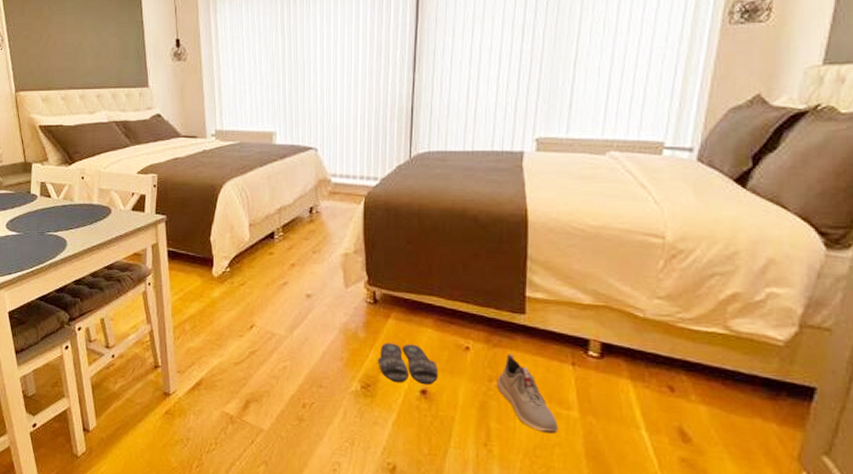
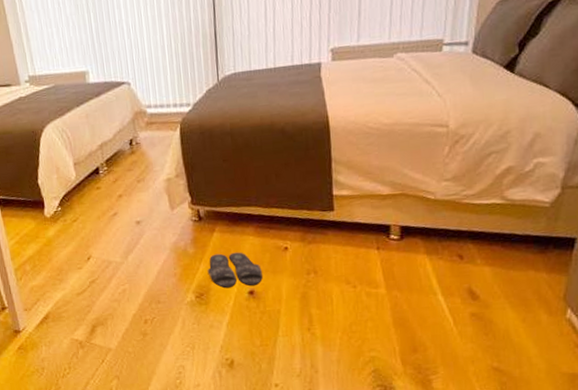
athletic shoe: present [496,354,559,434] -> none [314,248,370,311]

